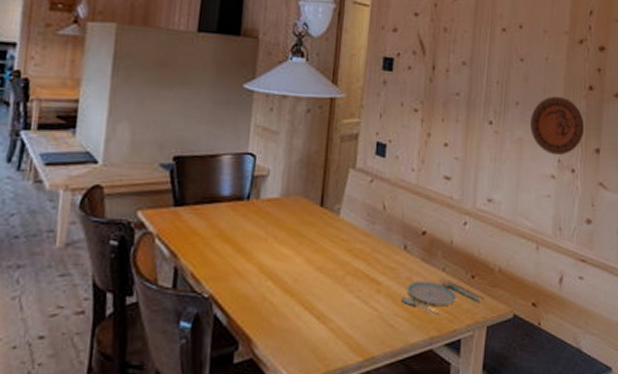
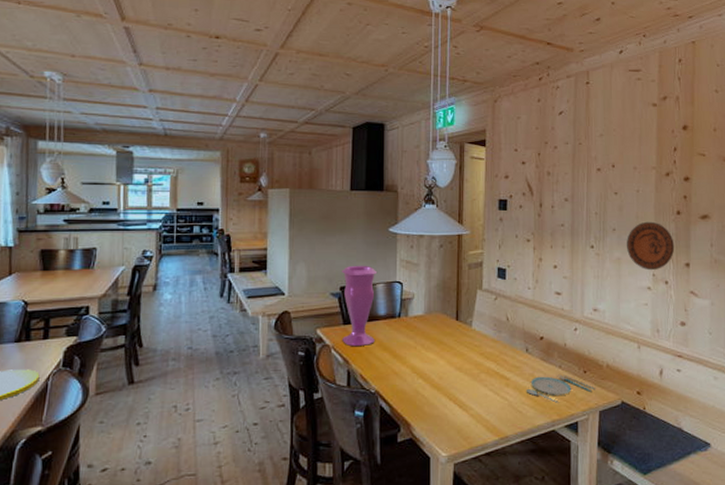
vase: none [171,129,225,235] -> present [341,265,378,346]

